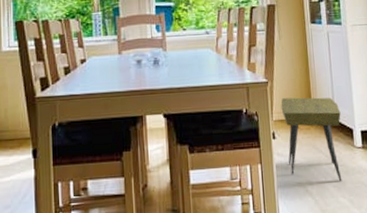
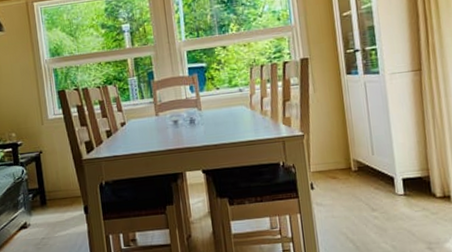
side table: present [281,97,342,182] -> none [318,147,384,229]

